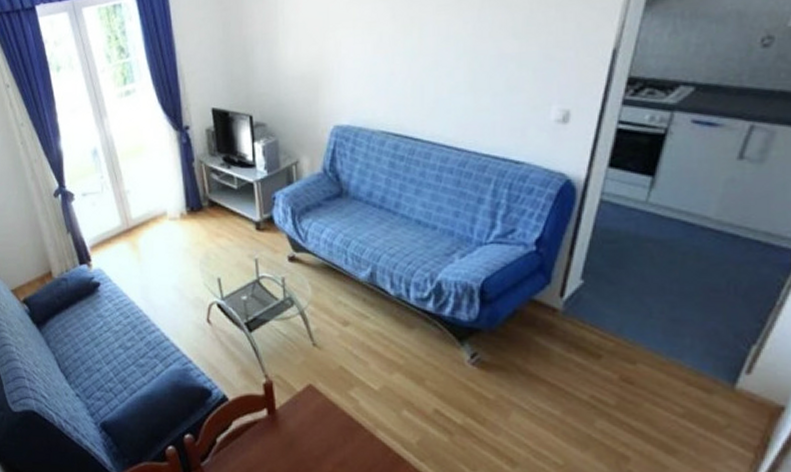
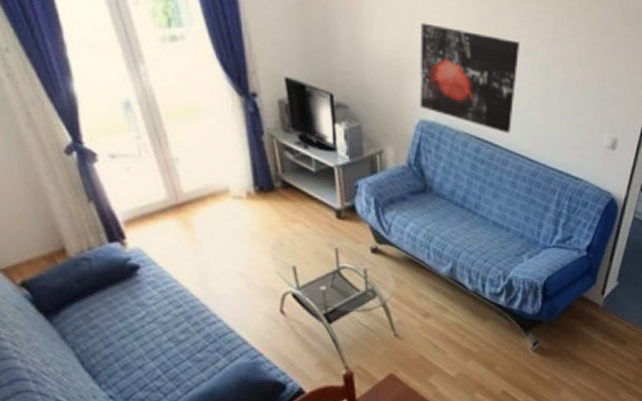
wall art: none [333,27,439,125] -> present [419,22,519,133]

